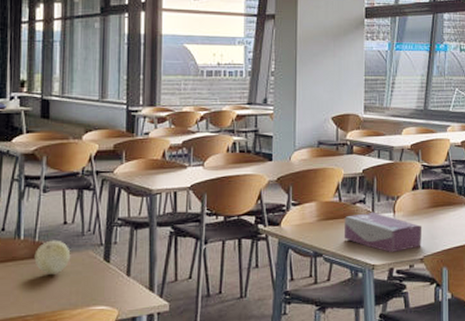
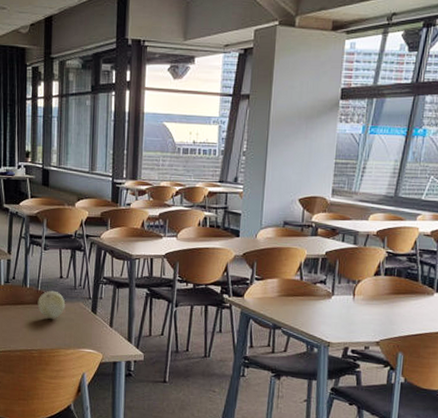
tissue box: present [343,212,423,252] -> none [302,292,382,333]

